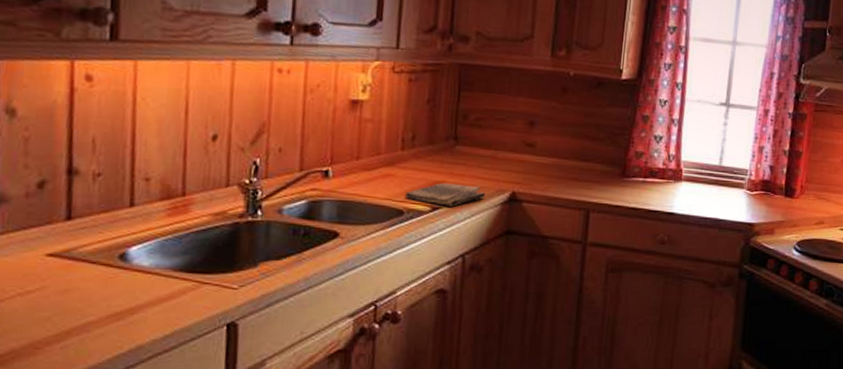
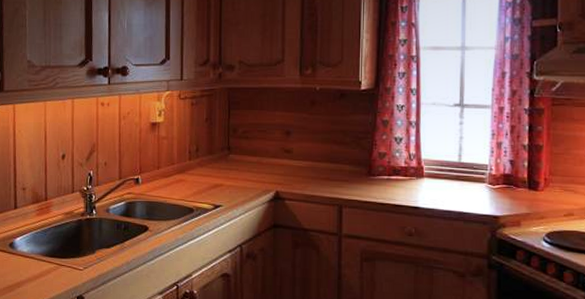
dish towel: present [404,182,486,207] -> none [193,185,255,205]

